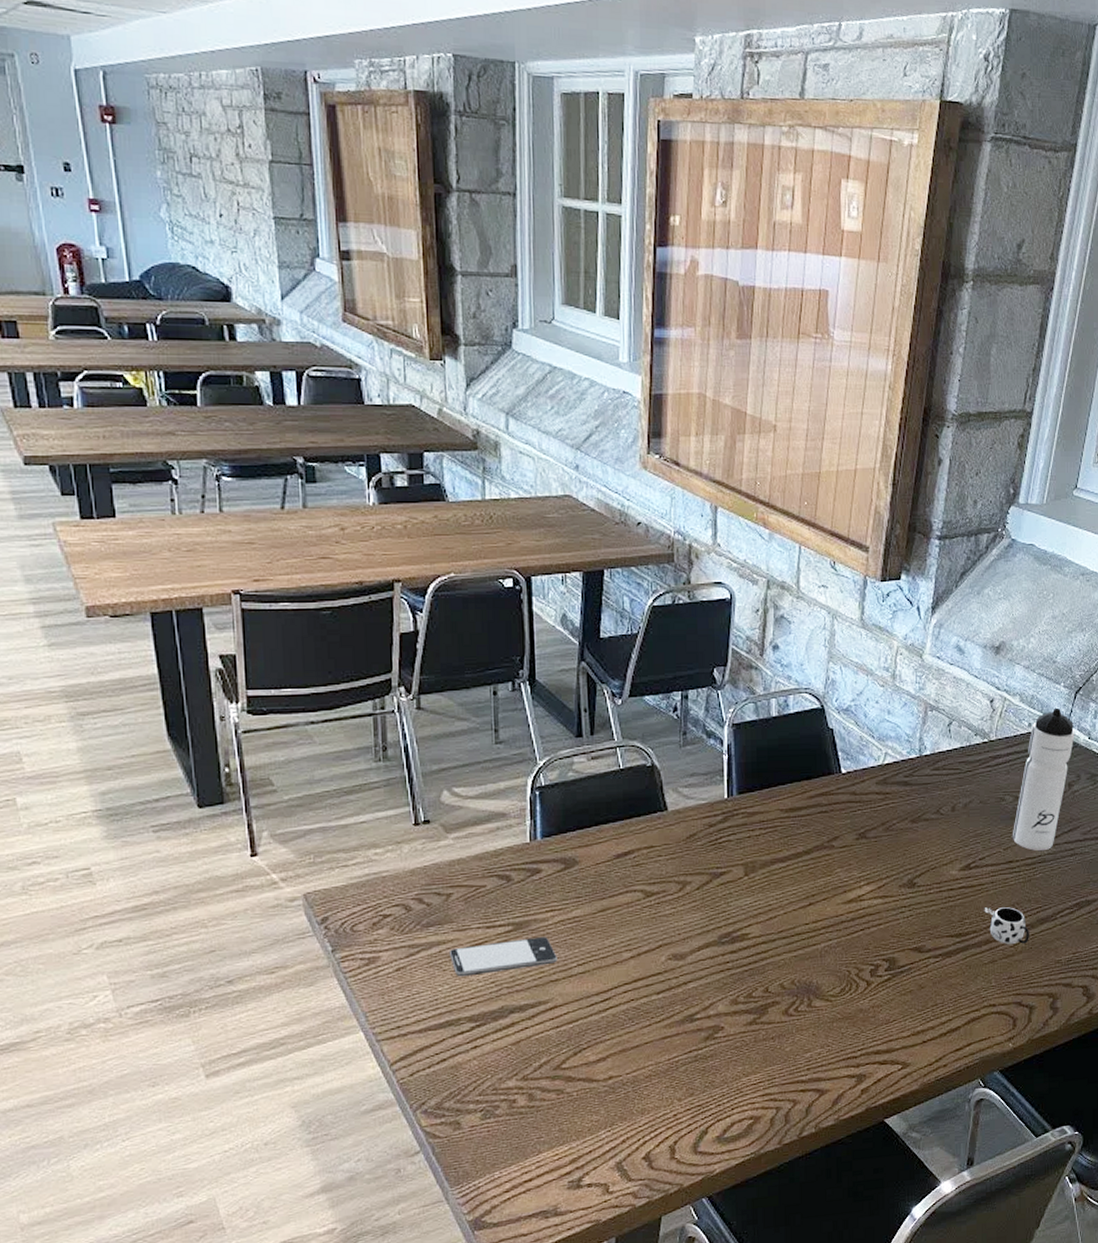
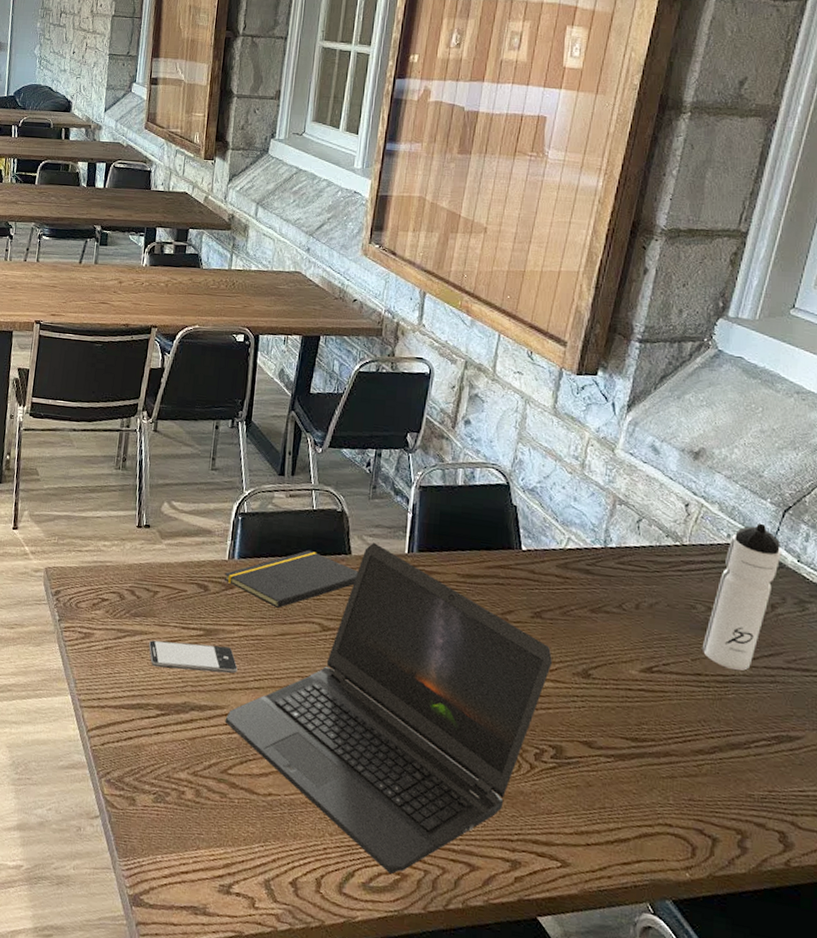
notepad: none [527,814,678,885] -> present [224,550,359,609]
laptop computer: none [550,792,880,1121] -> present [225,542,553,875]
mug: present [984,907,1029,944] -> none [665,717,717,767]

